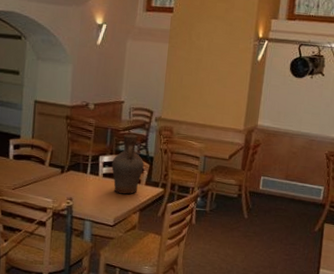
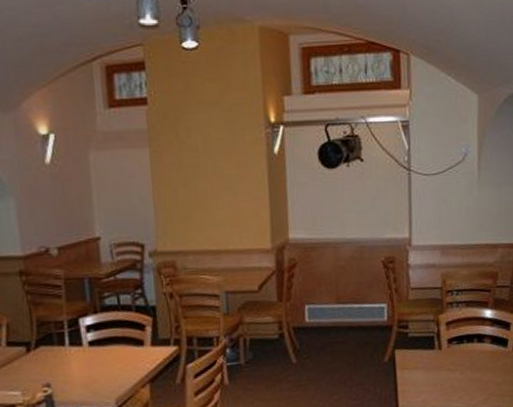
vase: present [111,134,144,195] -> none [98,280,145,365]

